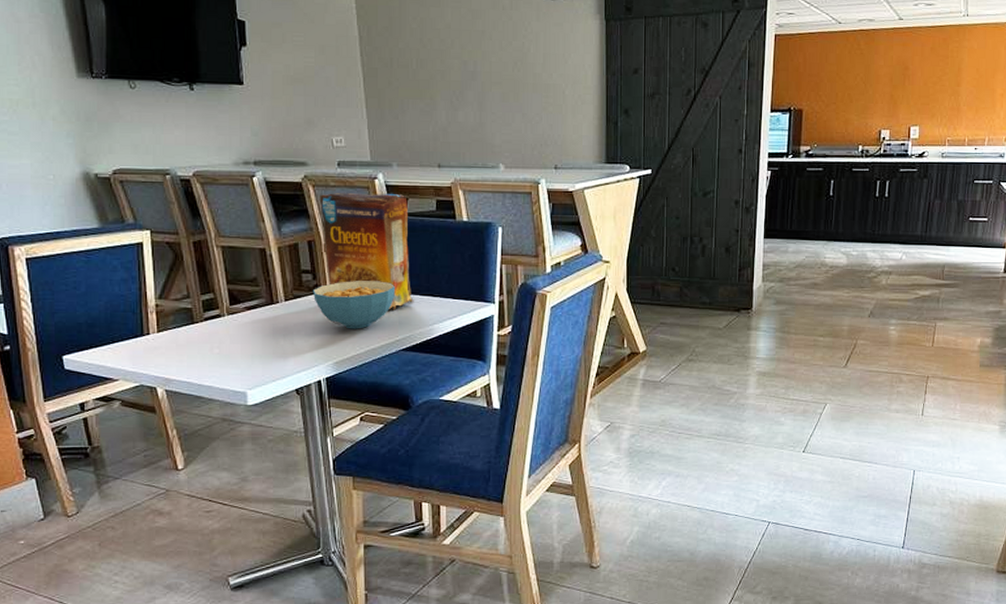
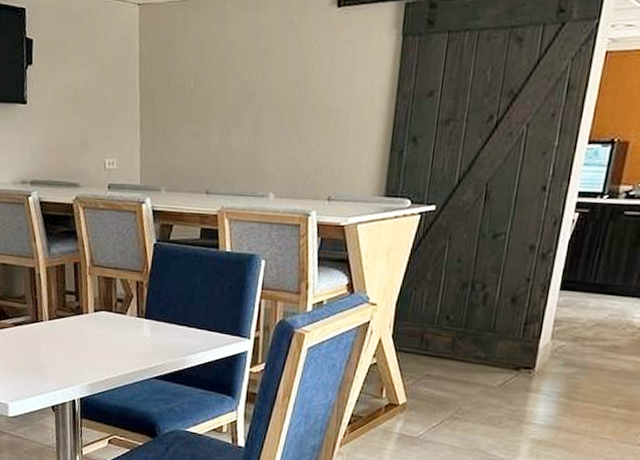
cereal bowl: present [312,281,396,329] -> none [74,305,153,354]
cereal box: present [320,192,414,310] -> none [88,215,173,338]

